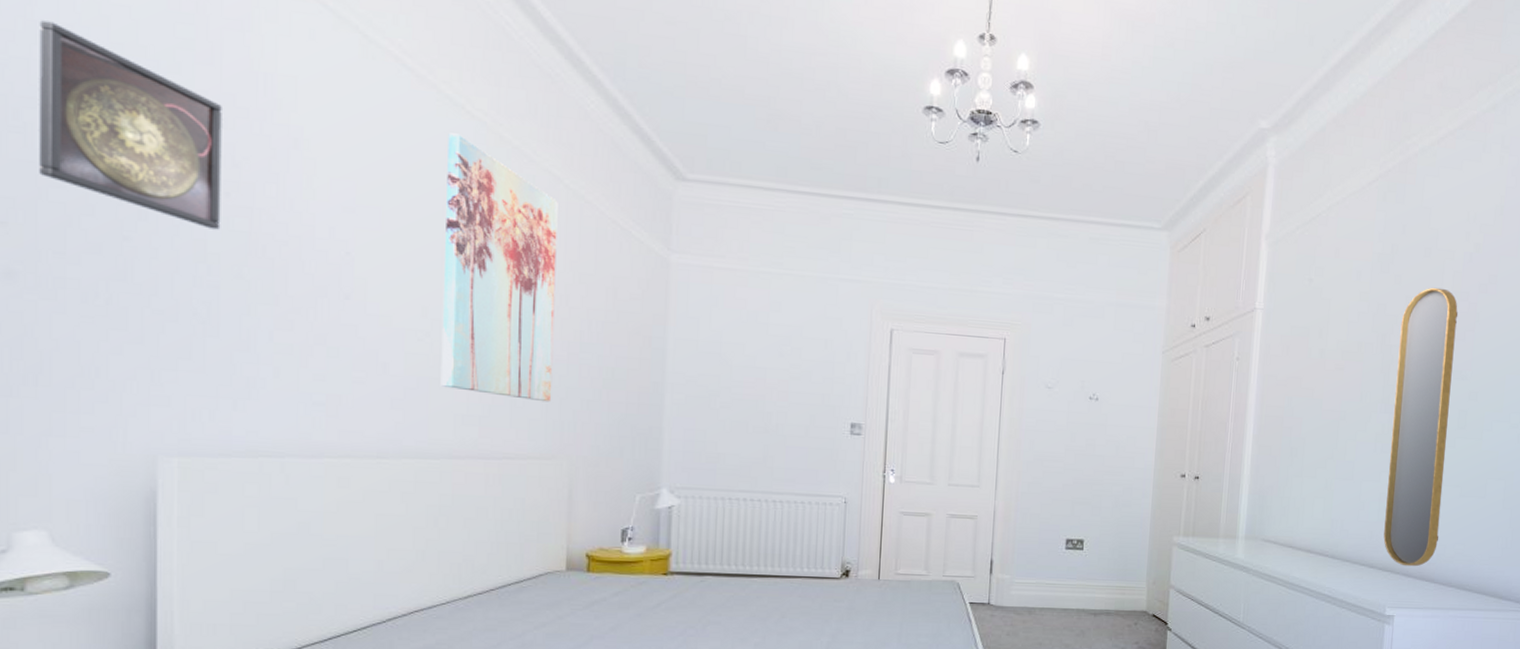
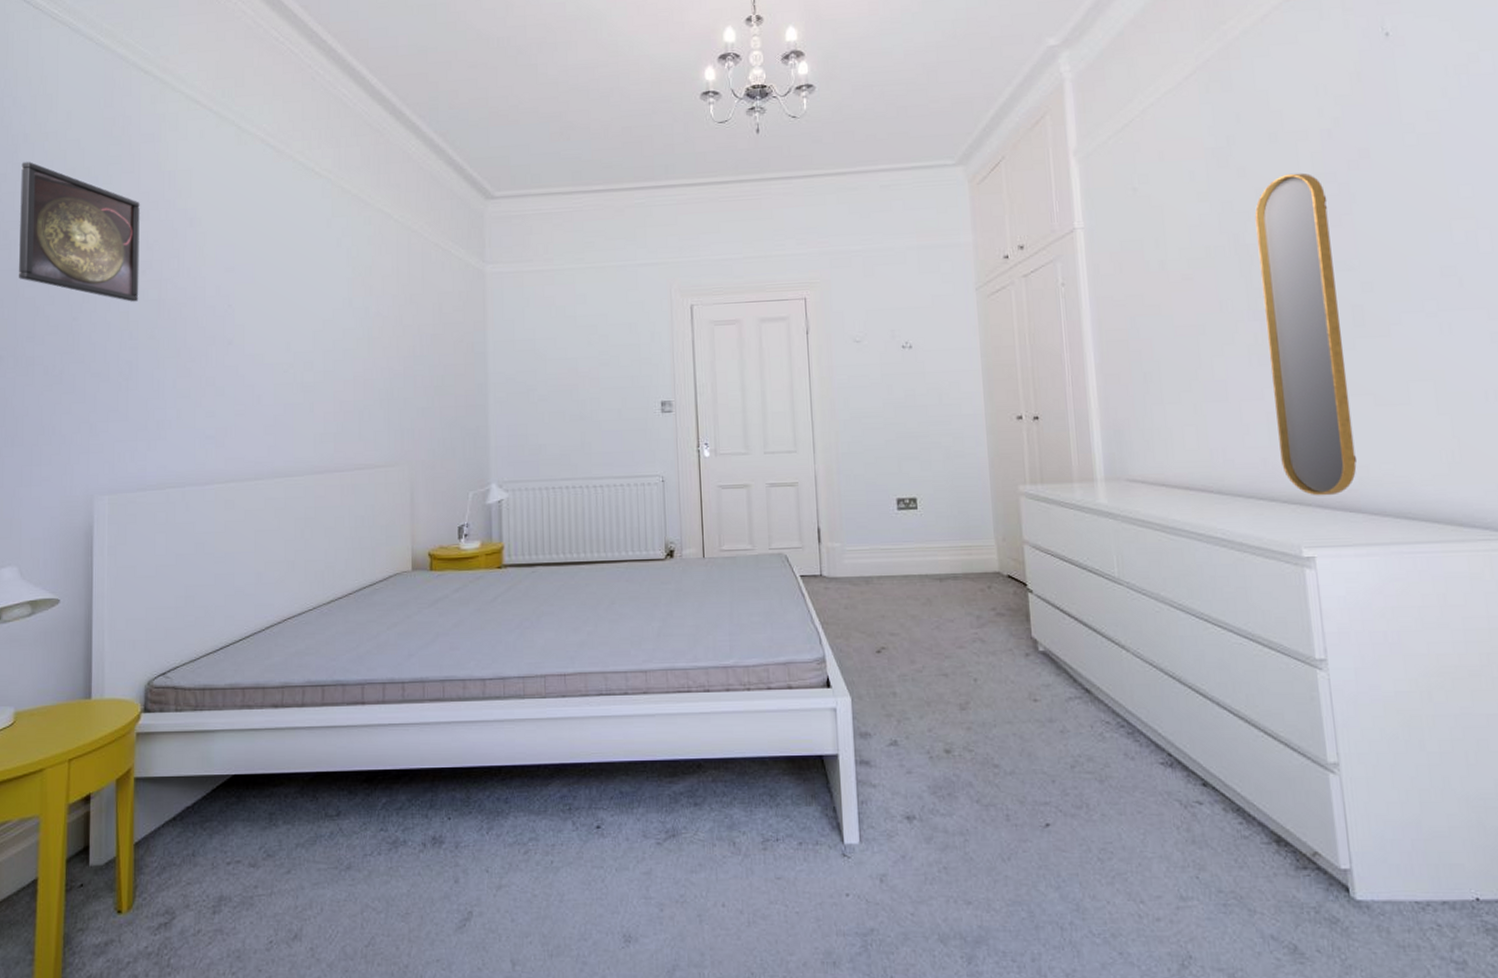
wall art: present [440,133,558,403] -> none [302,192,393,414]

